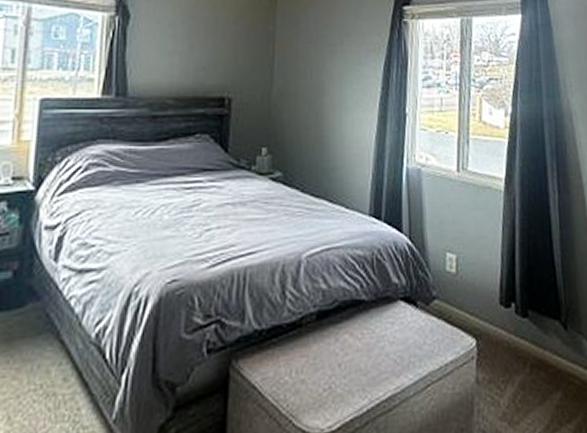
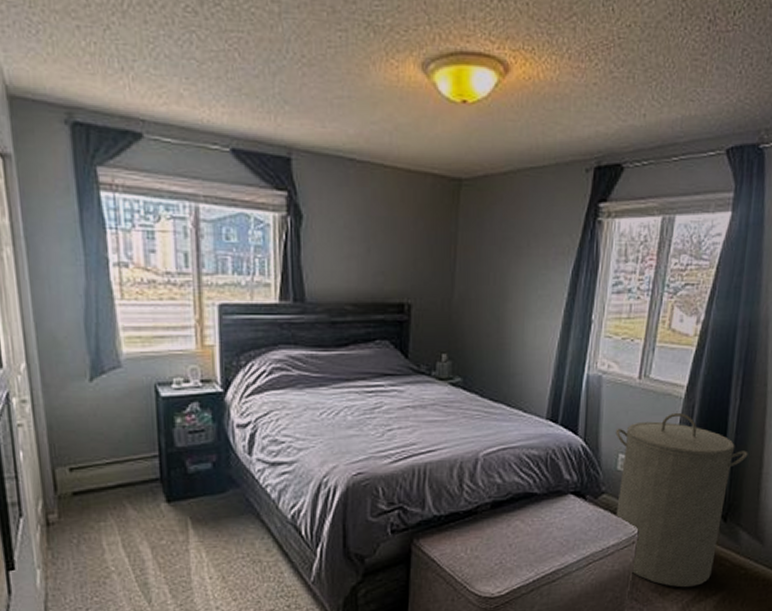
laundry hamper: none [440,206,576,414] -> present [615,412,748,588]

